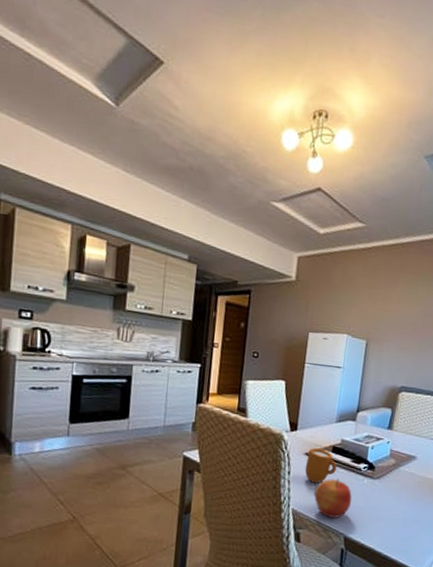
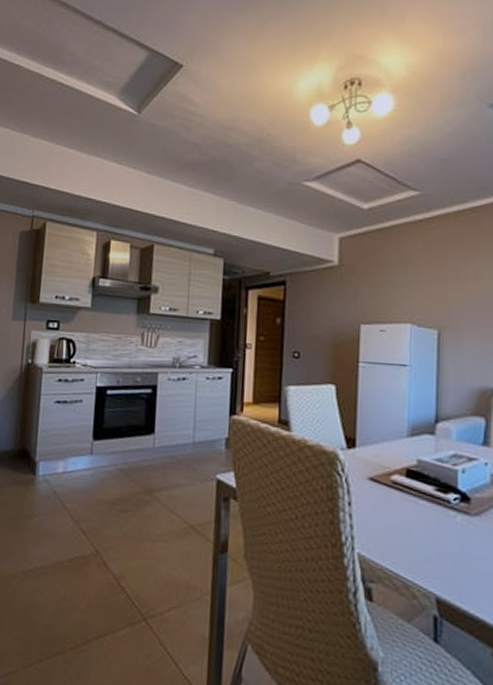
mug: present [304,448,337,484] -> none [370,471,414,520]
apple: present [314,479,352,518] -> none [387,513,442,570]

